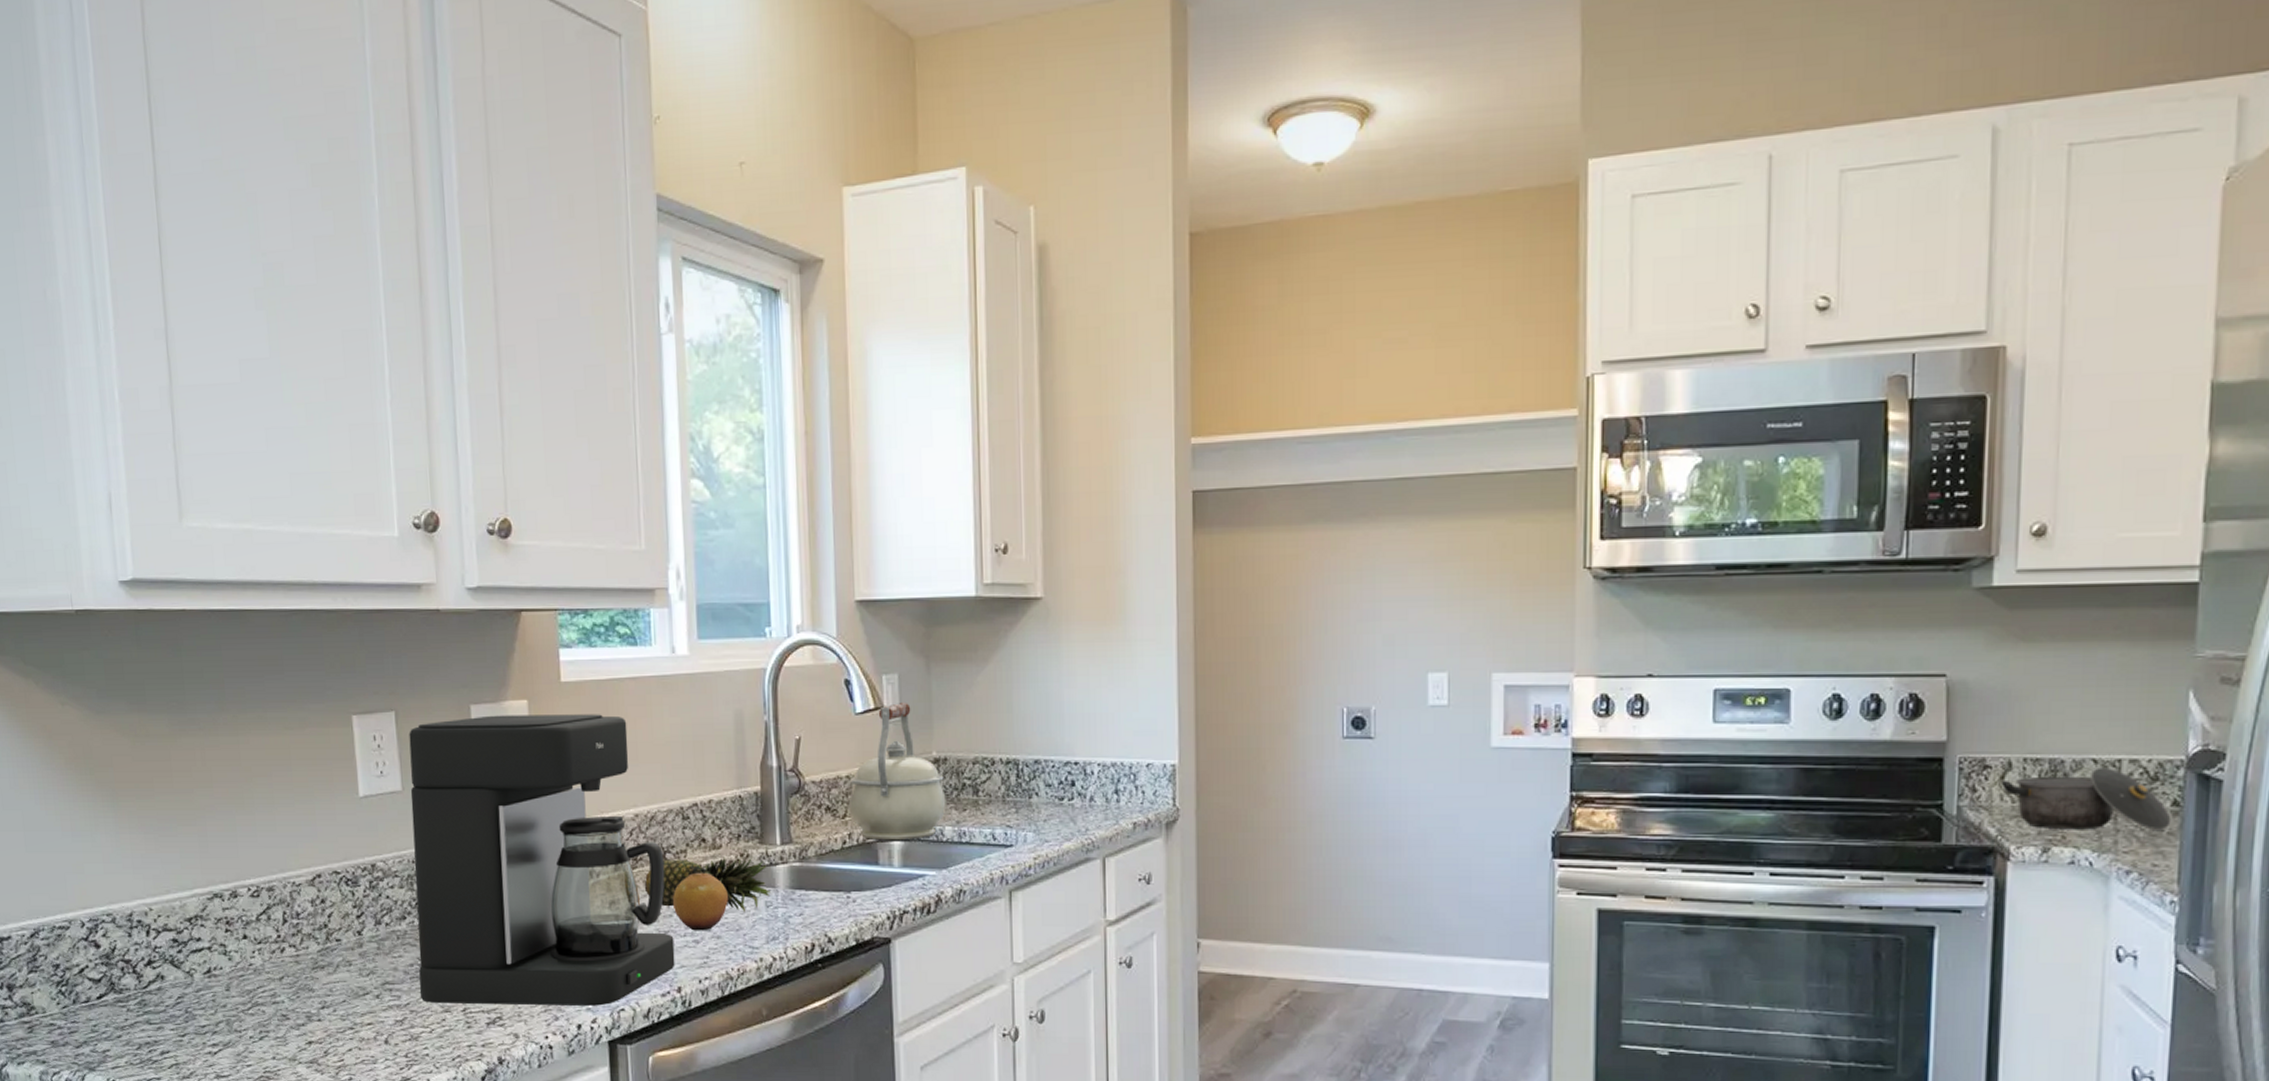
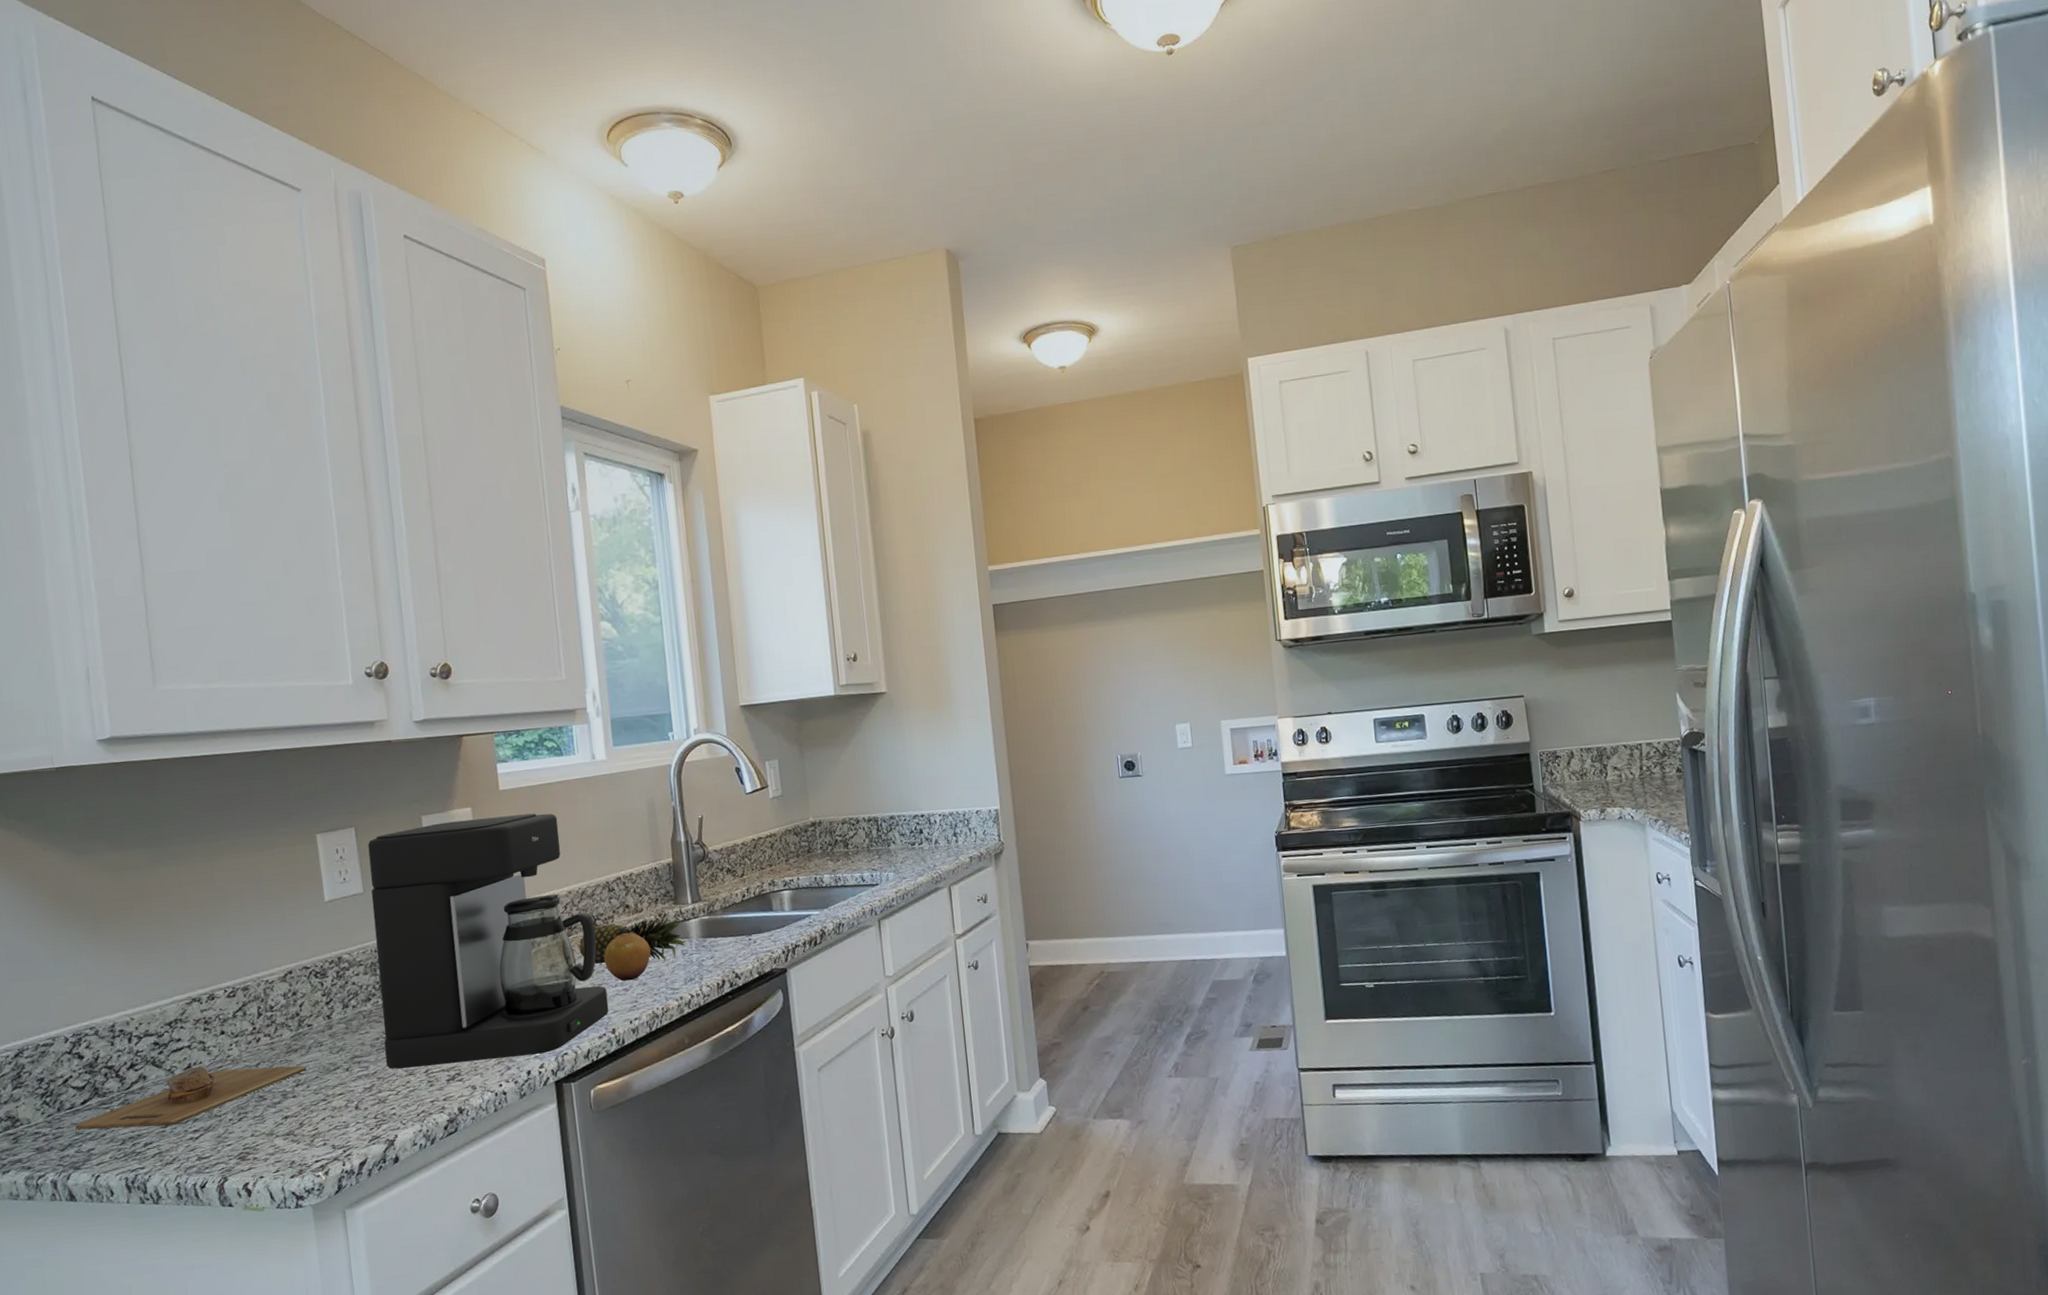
cutting board: none [90,972,333,1036] -> present [75,1066,307,1130]
kettle: present [848,701,946,841] -> none [745,781,824,892]
cooking pot: present [2000,767,2172,830] -> none [1568,750,1678,796]

